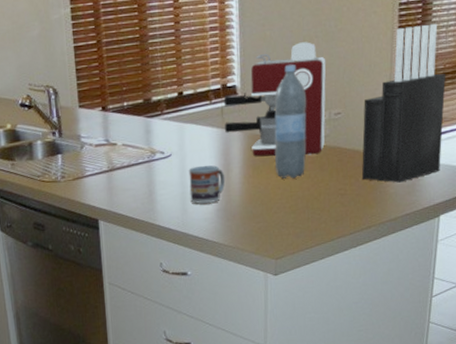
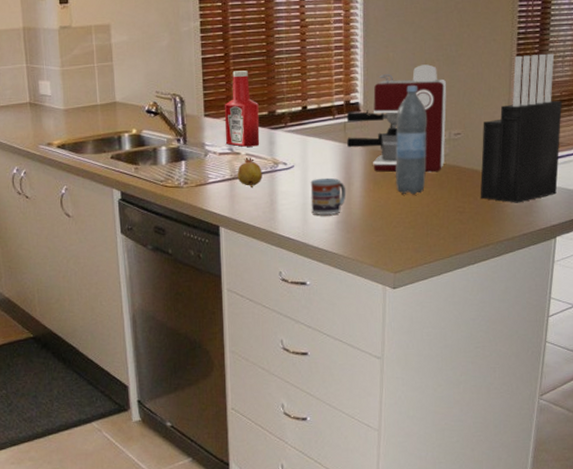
ketchup bottle: none [99,57,136,137] -> present [225,70,260,147]
fruit: none [114,148,140,180] -> present [237,157,262,189]

